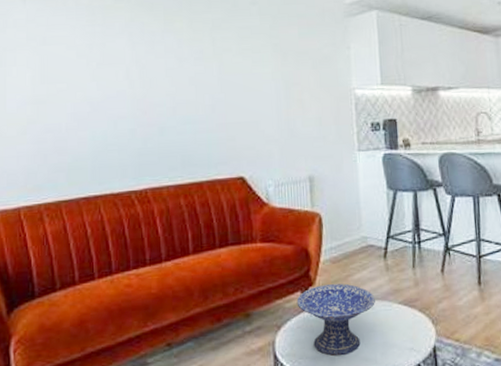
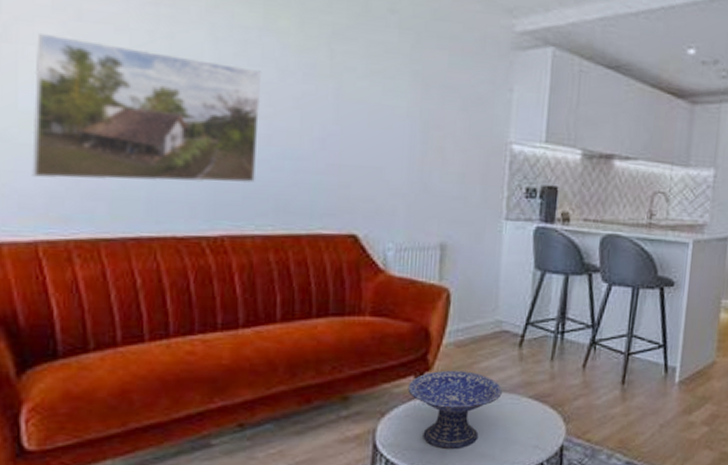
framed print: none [15,57,167,159] -> present [32,32,261,184]

